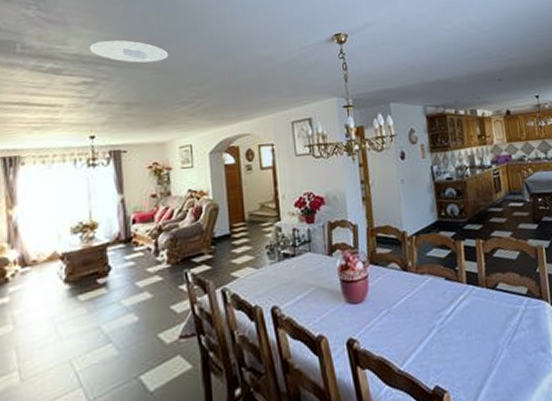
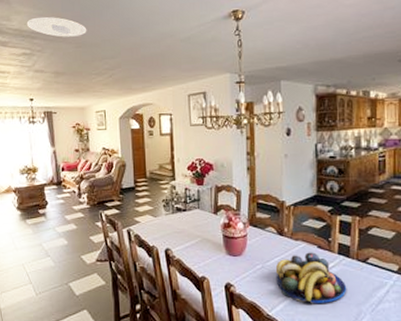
fruit bowl: none [402,285,481,348] -> present [275,252,347,304]

